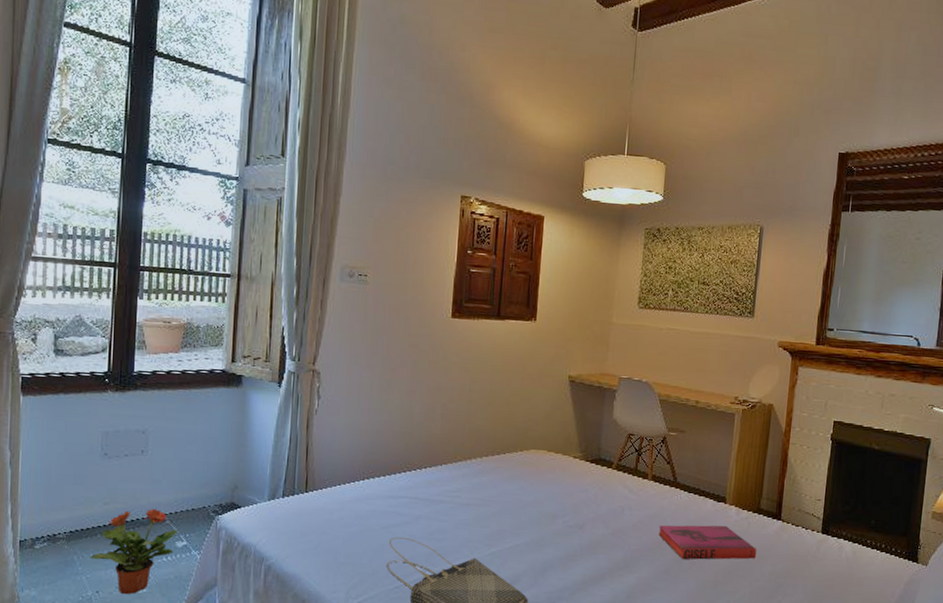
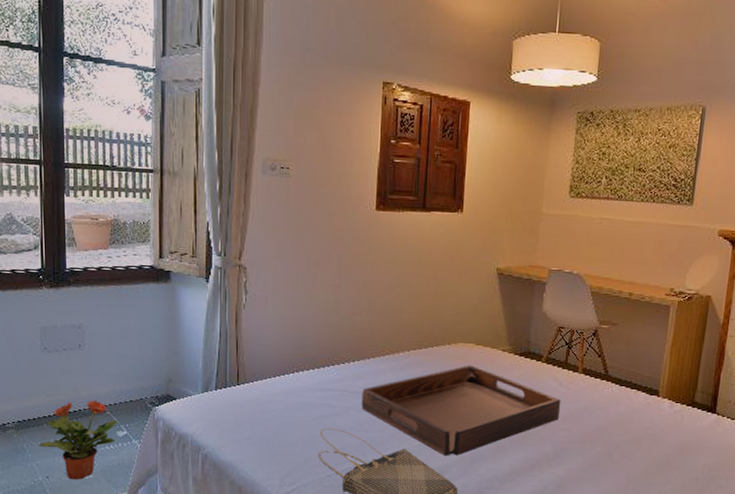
serving tray: none [432,472,632,565] -> present [361,365,561,456]
hardback book: present [658,525,757,560] -> none [588,417,690,452]

